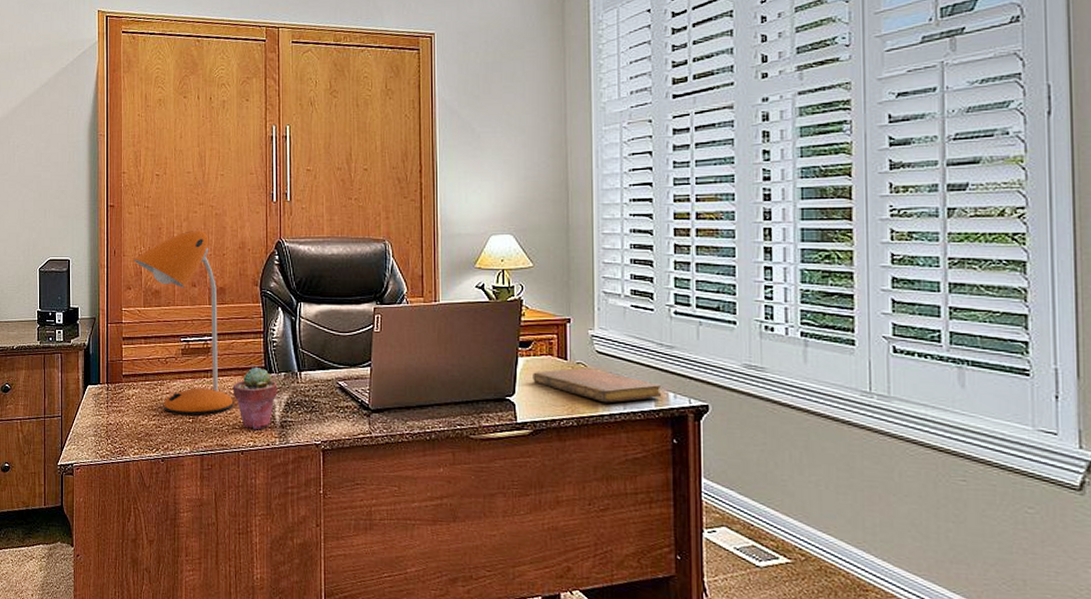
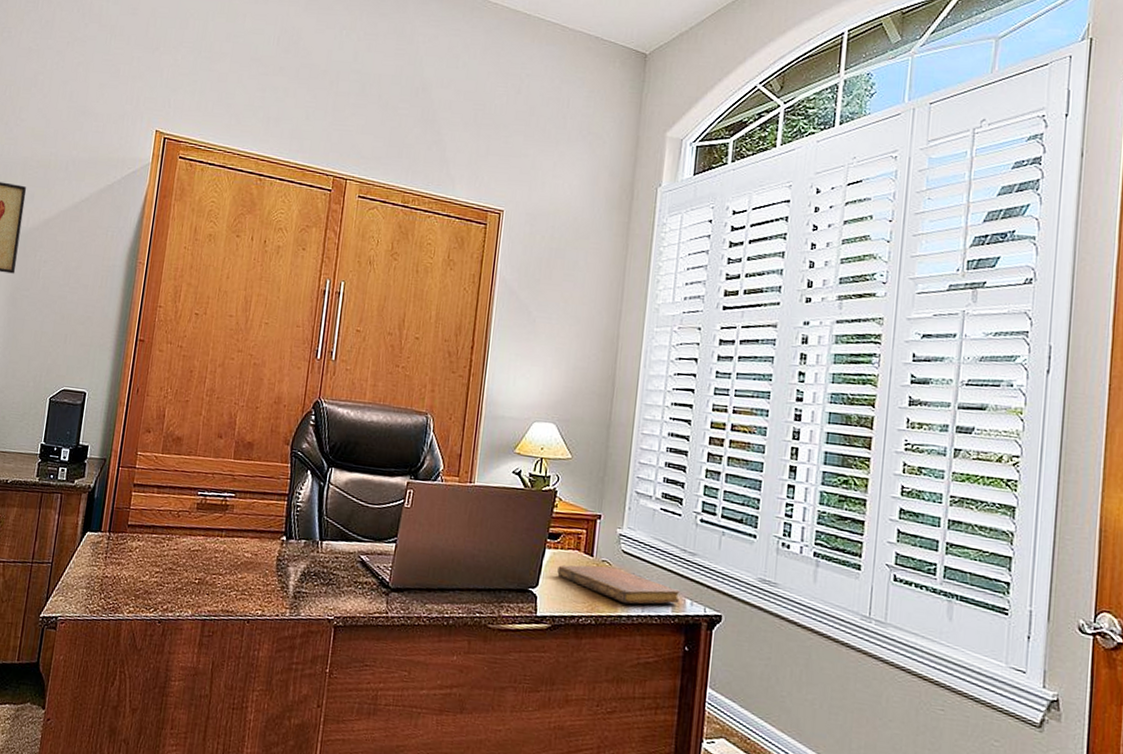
desk lamp: present [134,231,234,415] -> none [158,378,246,577]
potted succulent: present [232,366,278,429] -> none [247,530,296,598]

